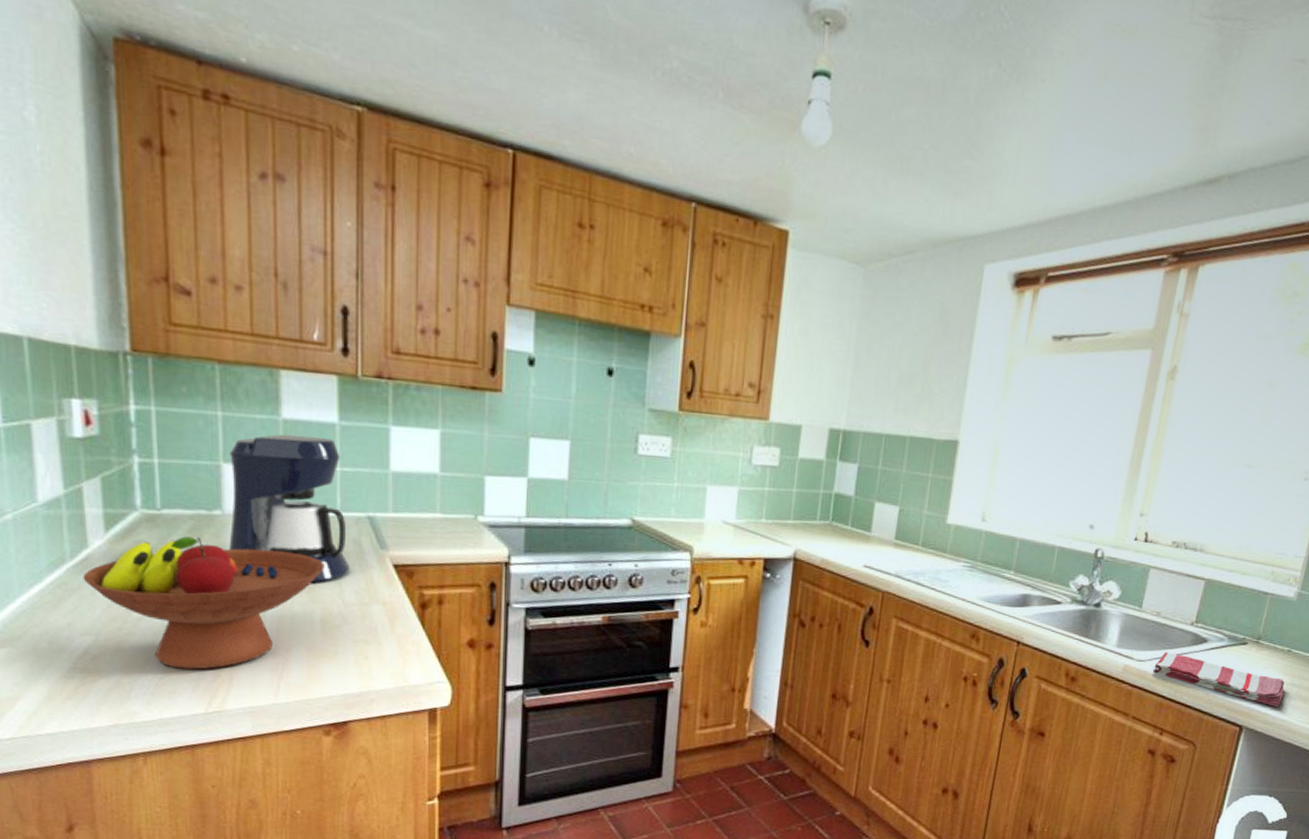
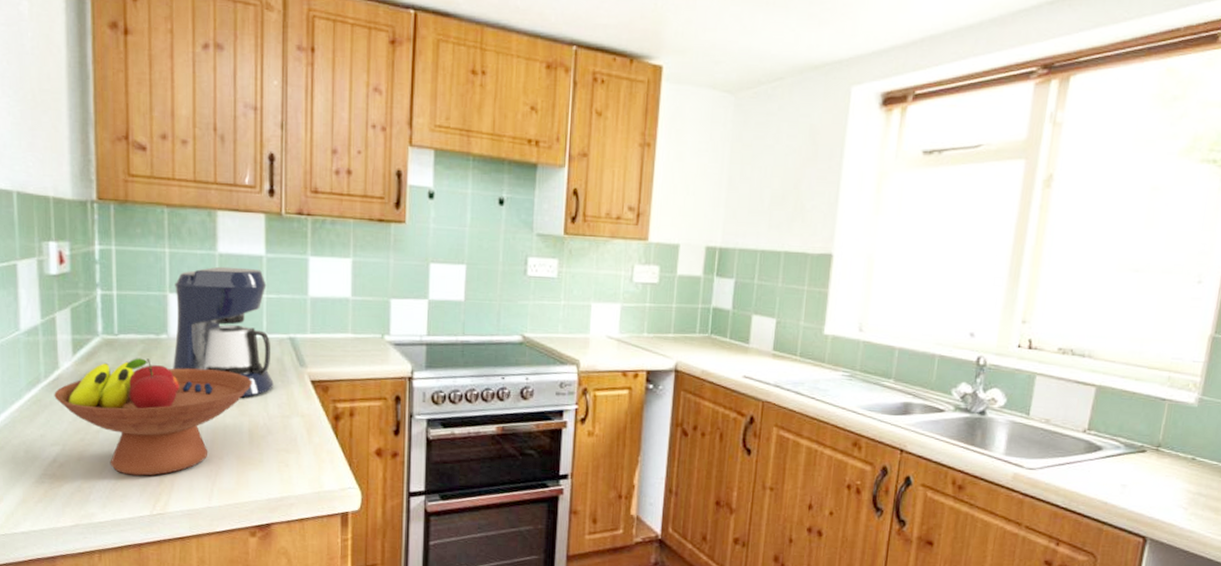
dish towel: present [1152,652,1285,707] -> none [1044,460,1191,517]

